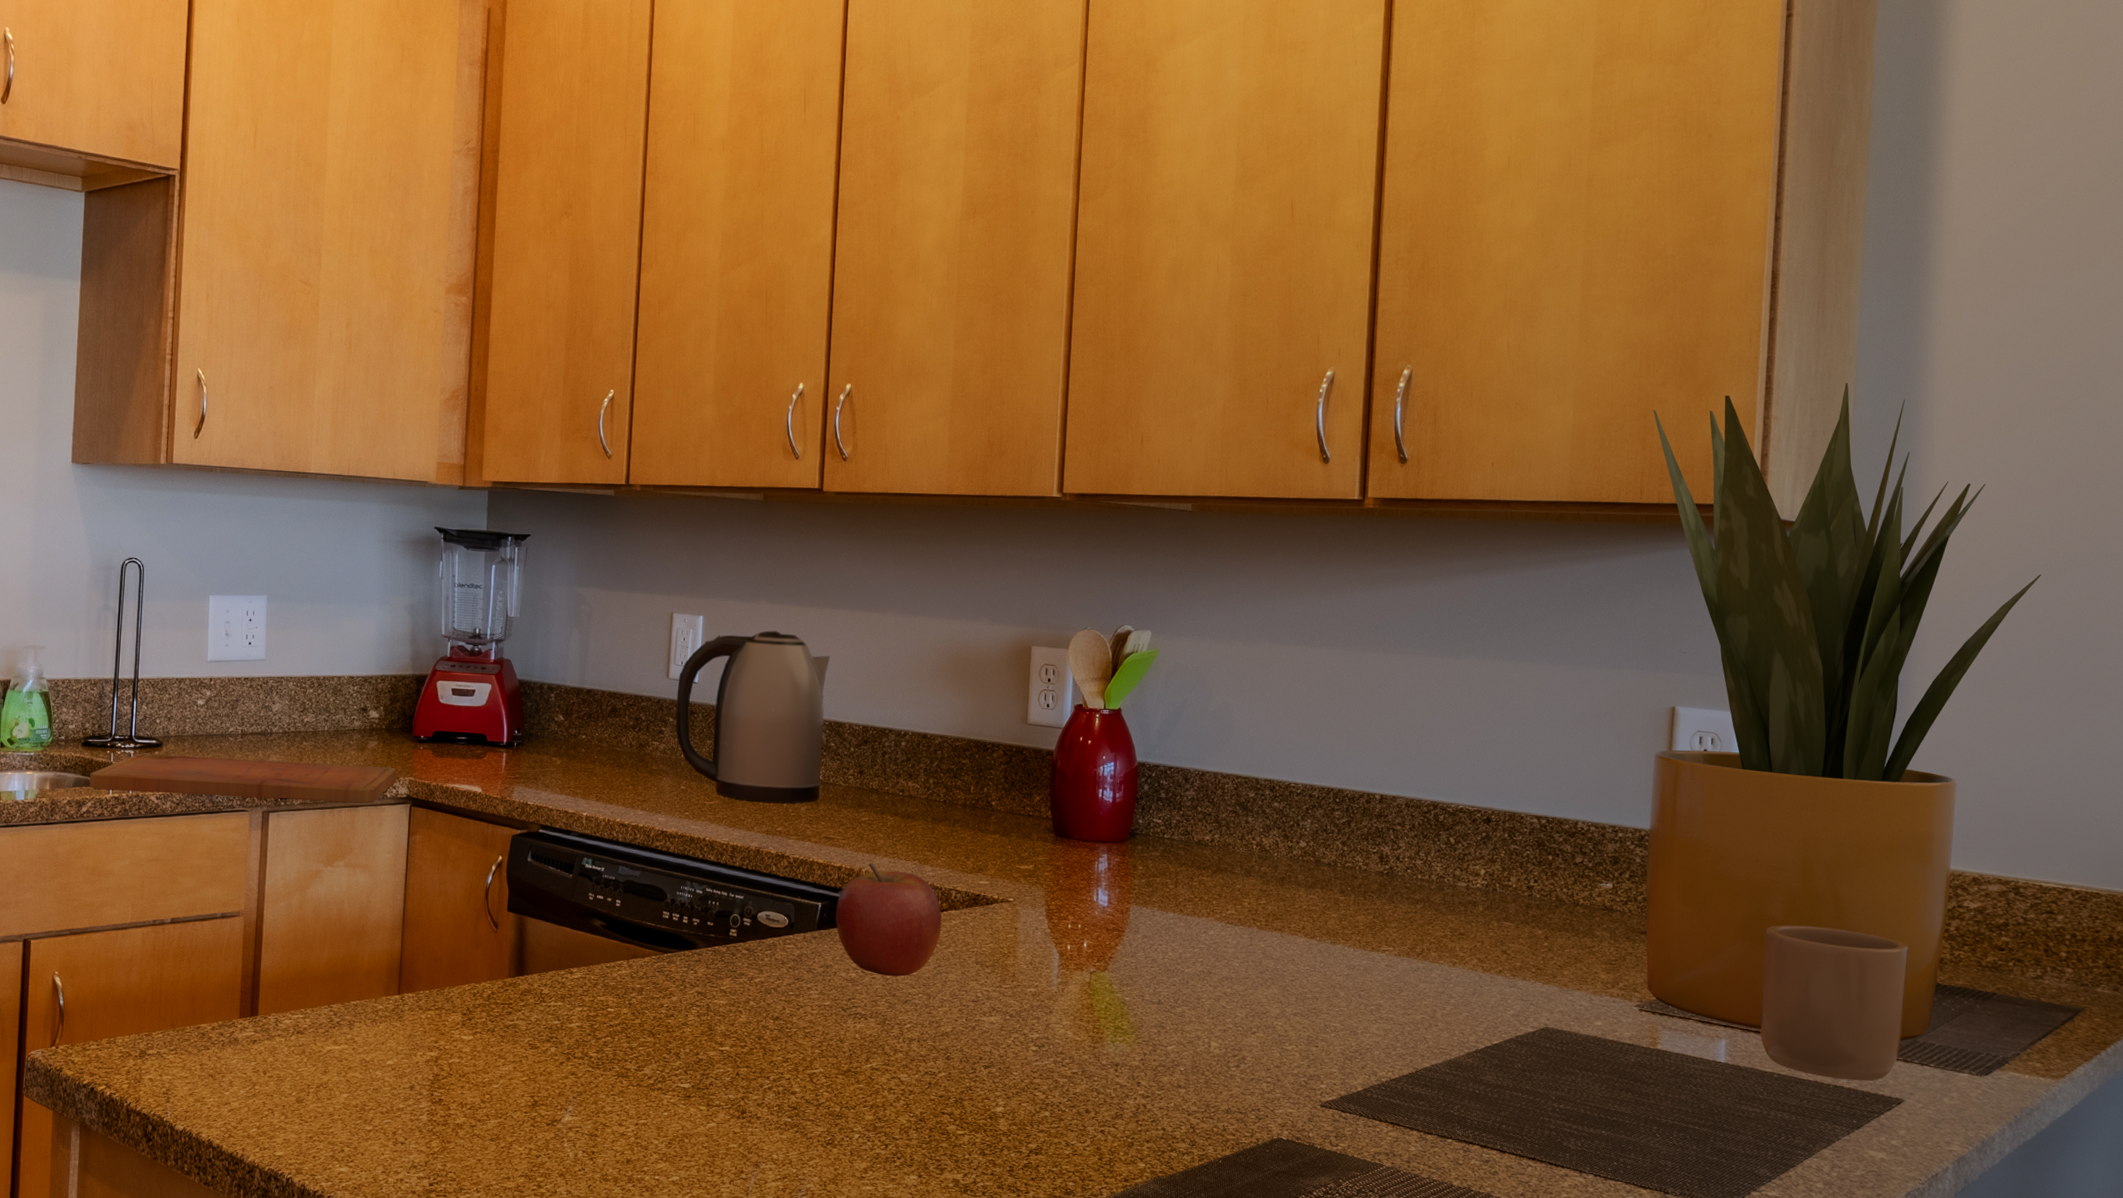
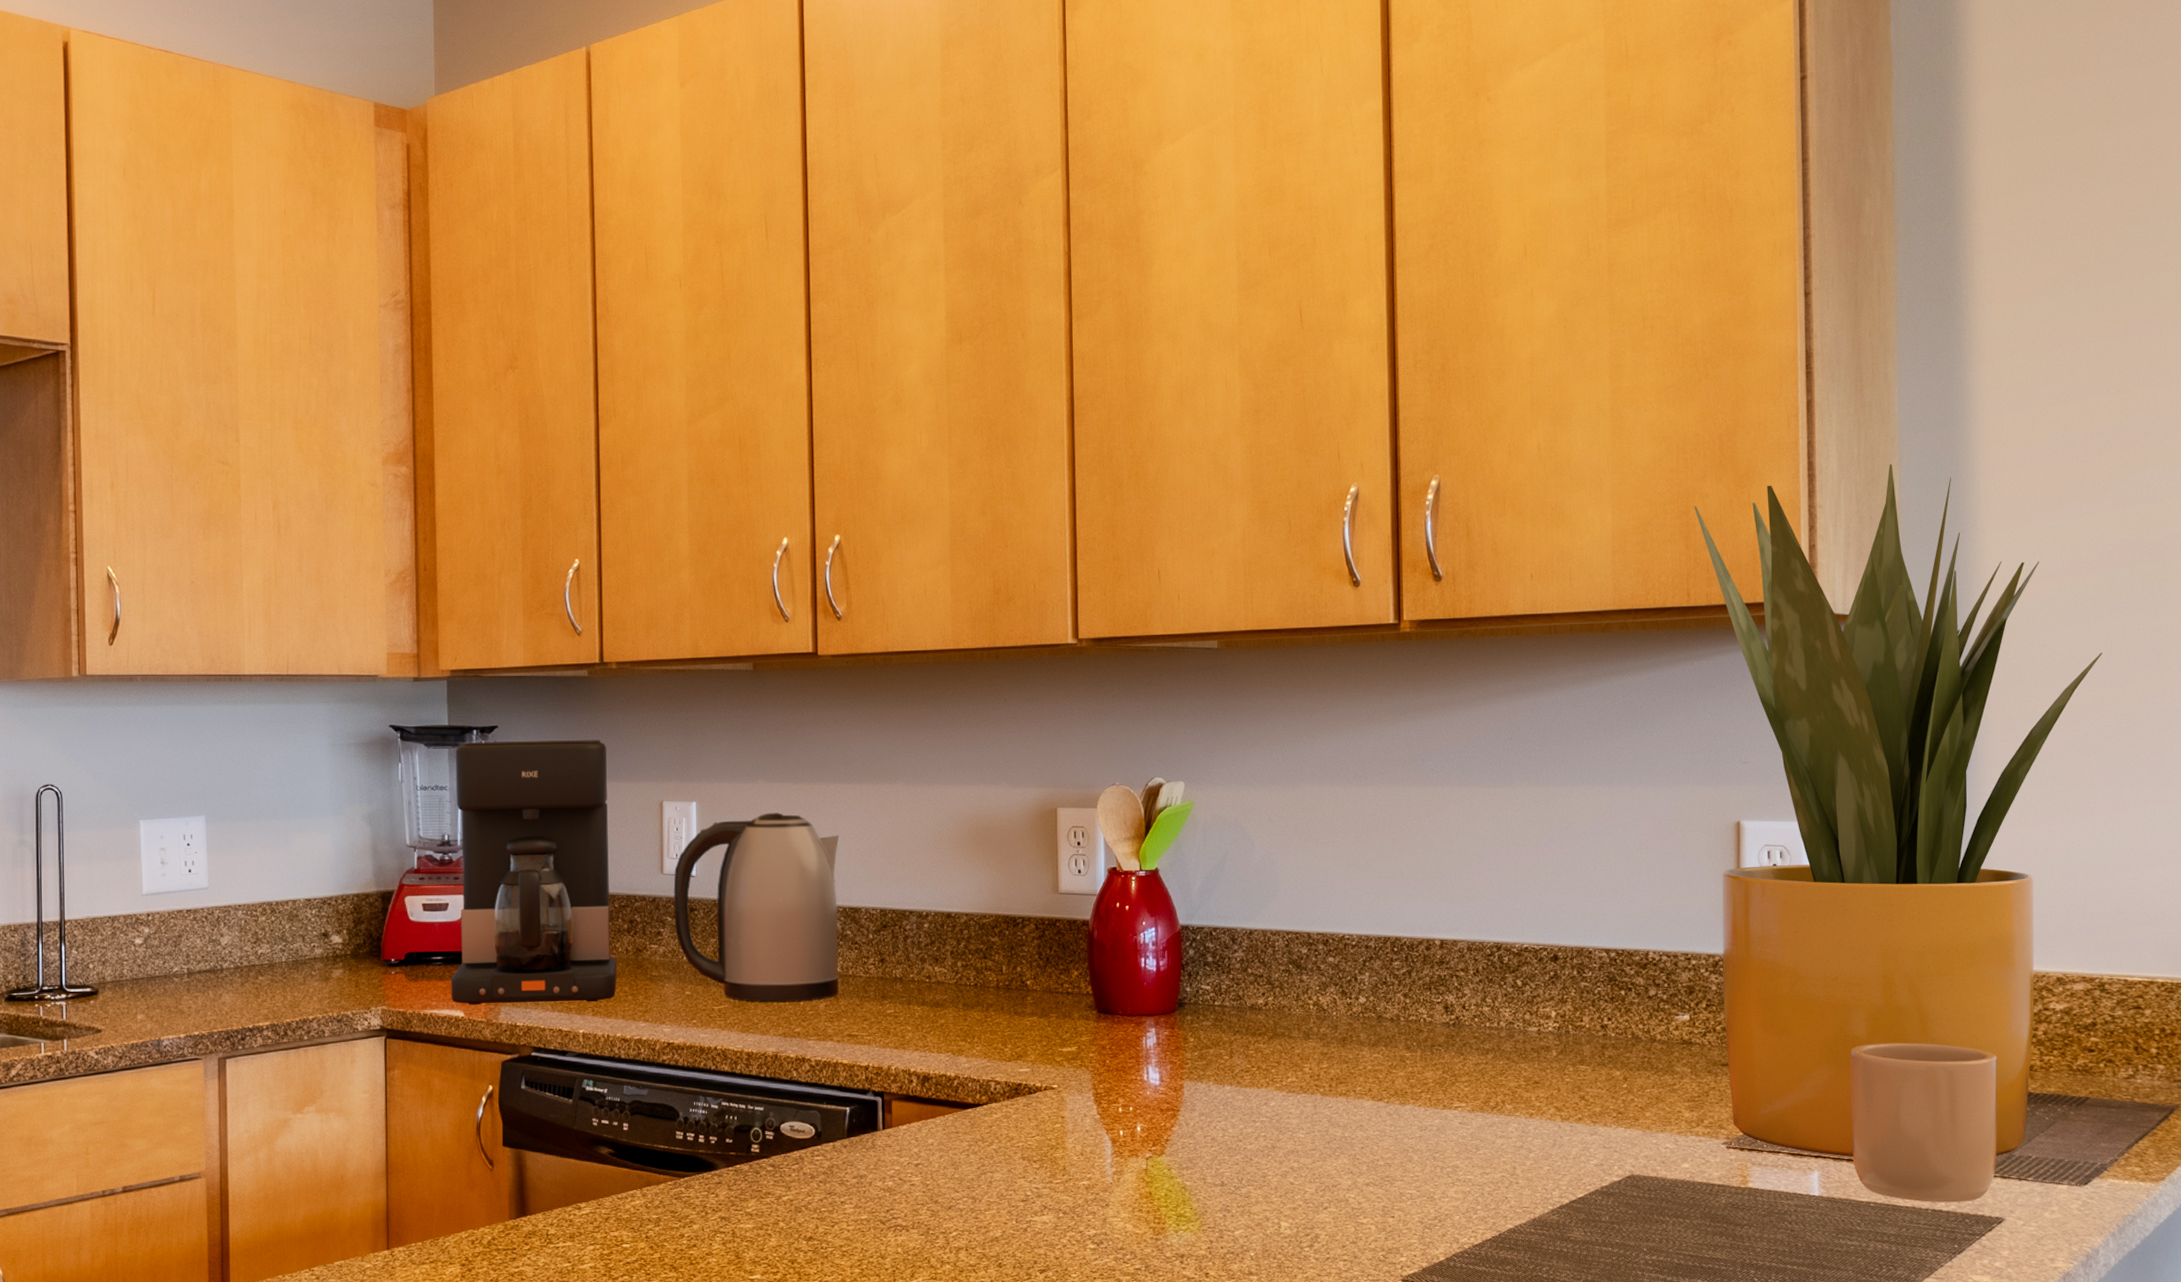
cutting board: present [89,754,397,804] -> none [17,996,367,1048]
coffee maker: none [471,547,626,789] -> present [450,740,617,1005]
apple: present [835,862,942,977] -> none [866,1058,983,1181]

